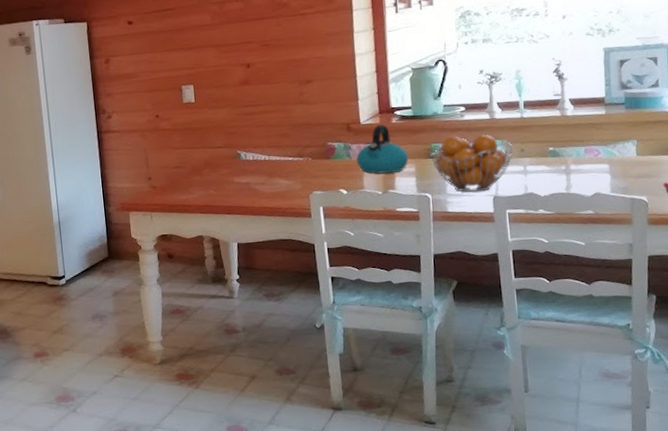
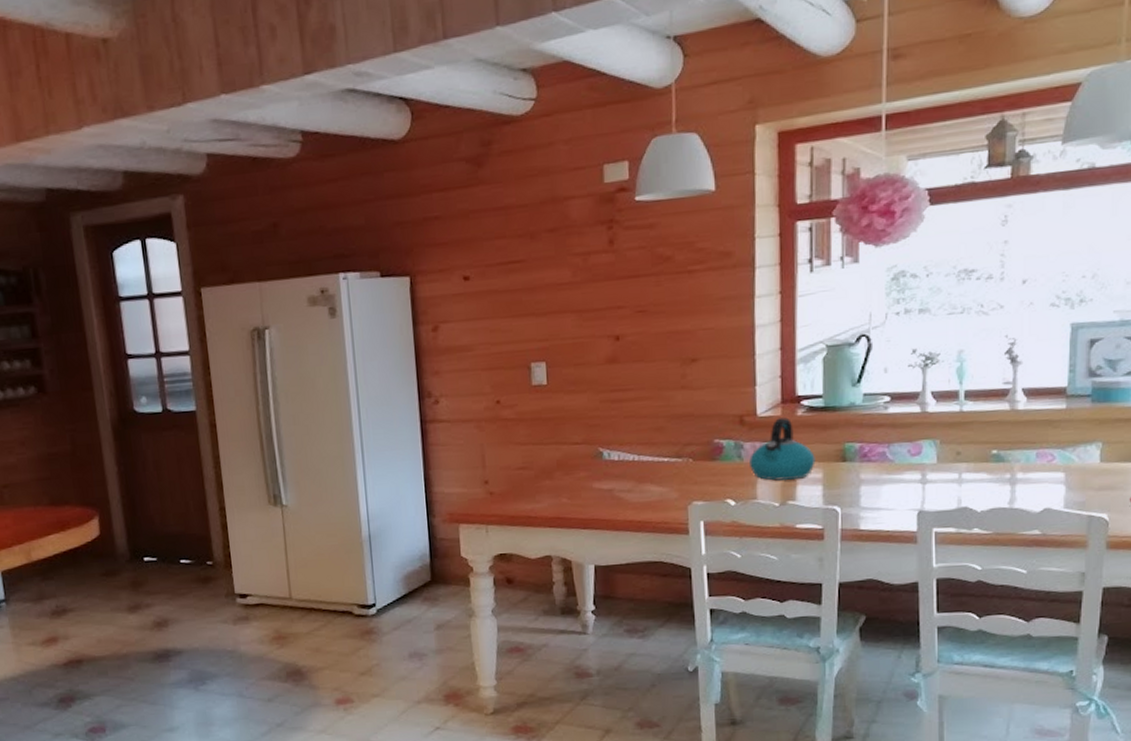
fruit basket: present [430,134,513,193] -> none [842,432,946,506]

